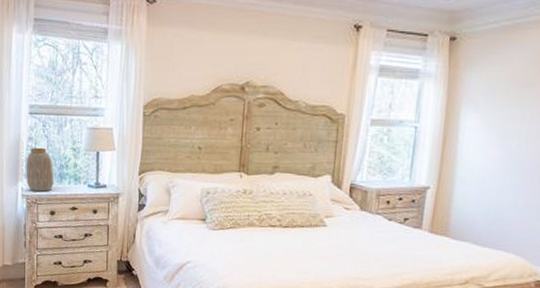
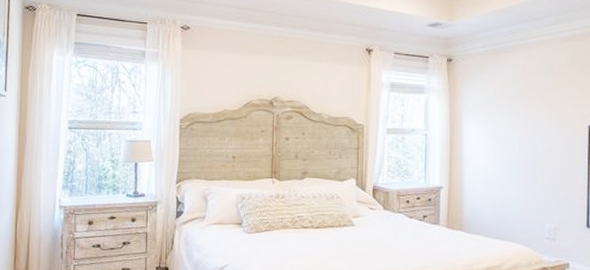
vase: present [26,148,54,192] -> none [64,161,93,203]

